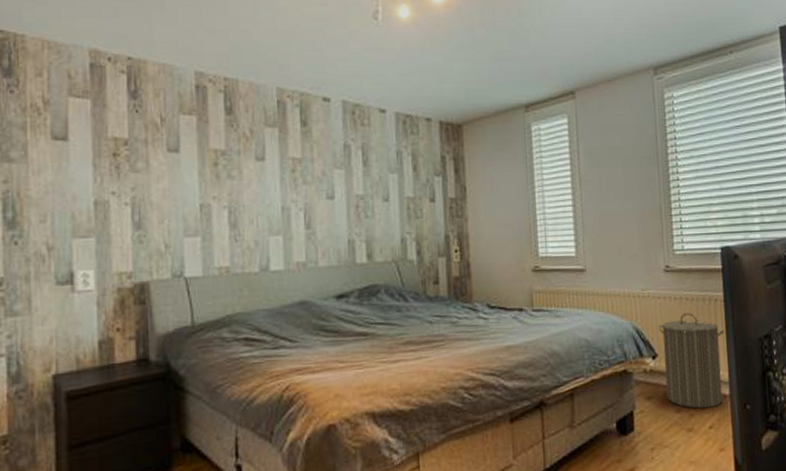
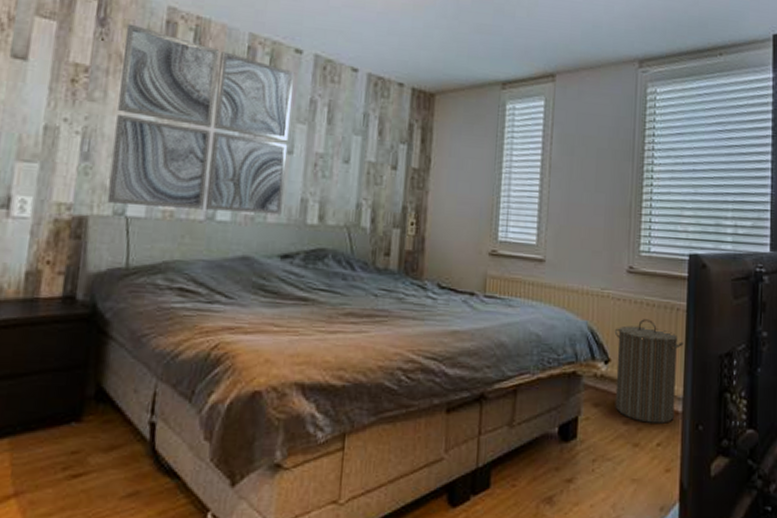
wall art: none [158,93,331,267] -> present [107,24,295,215]

